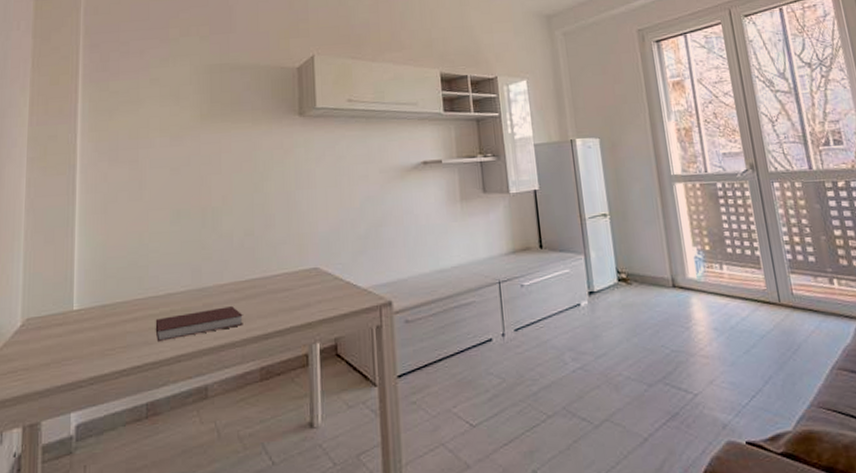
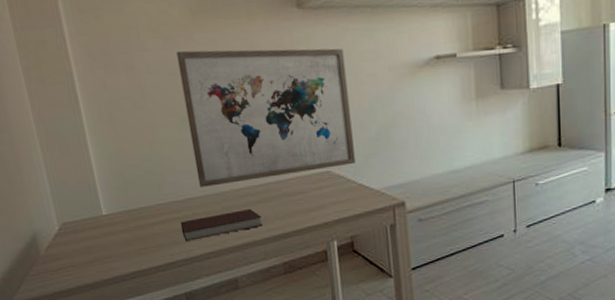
wall art: none [181,148,344,282] -> present [176,48,356,187]

